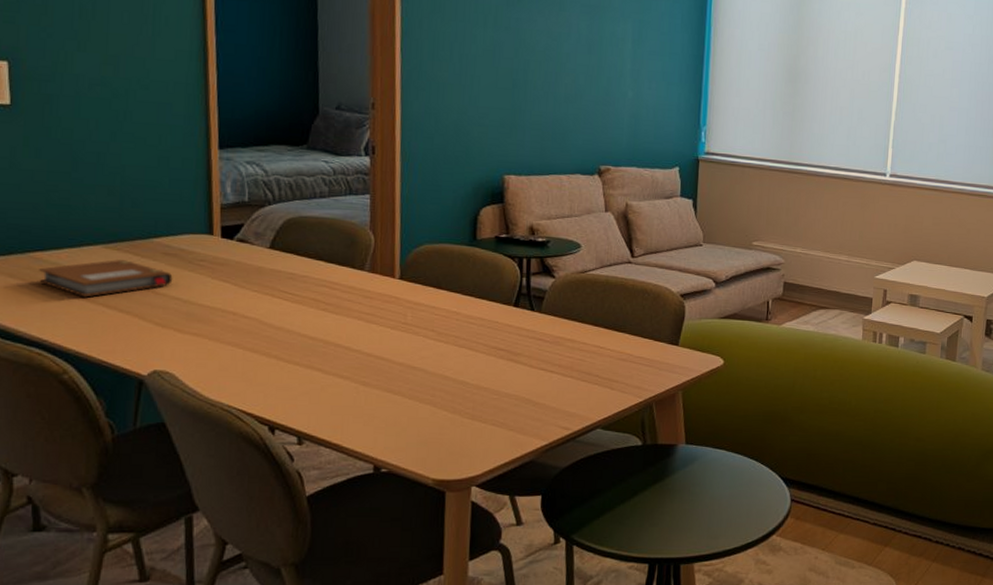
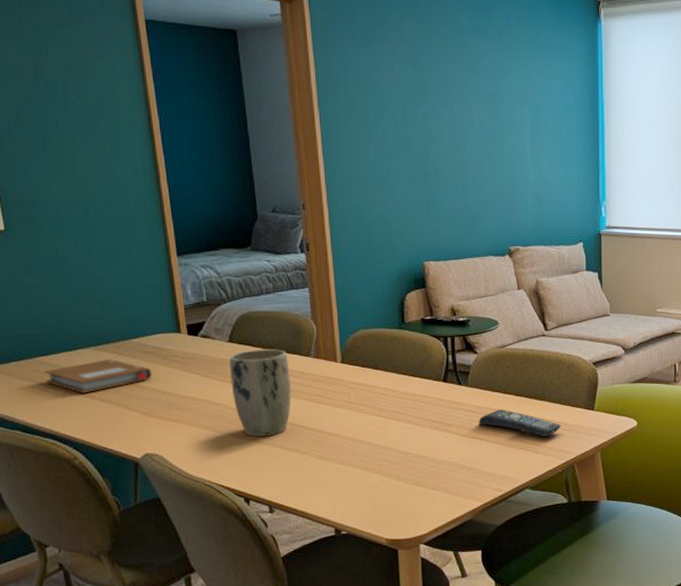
plant pot: none [267,258,339,358] -> present [229,349,291,437]
remote control: none [550,339,642,372] -> present [478,409,562,437]

